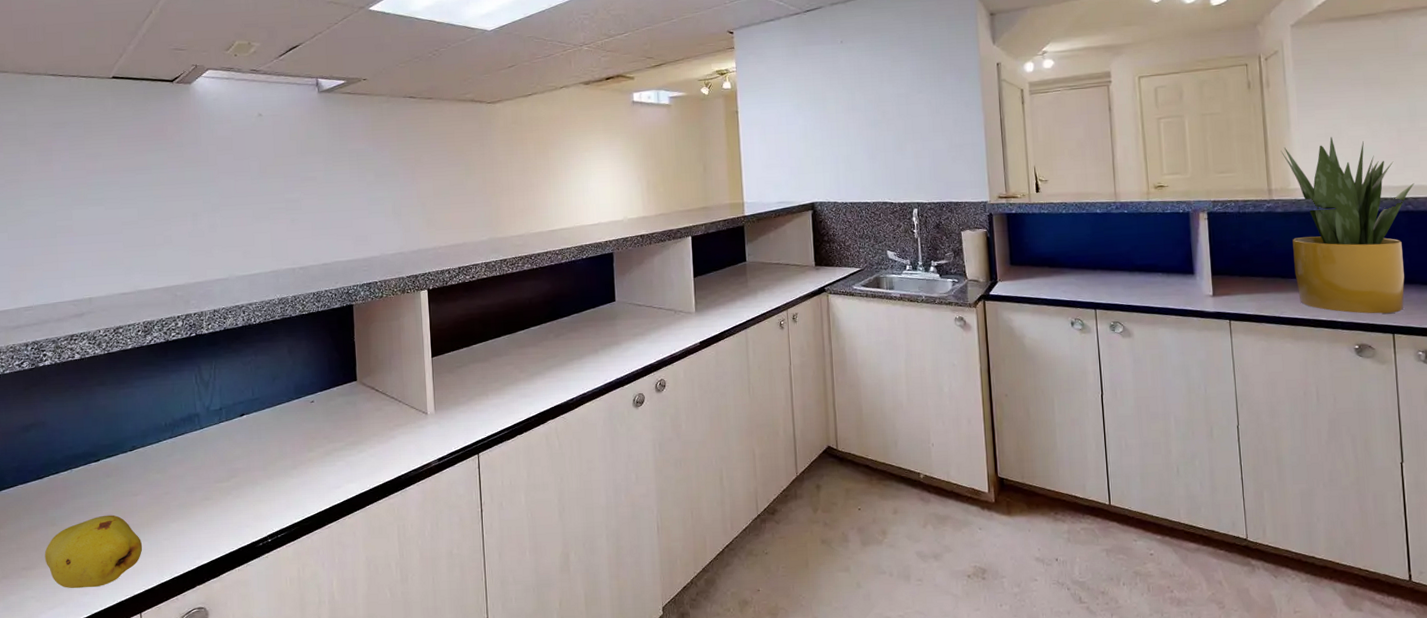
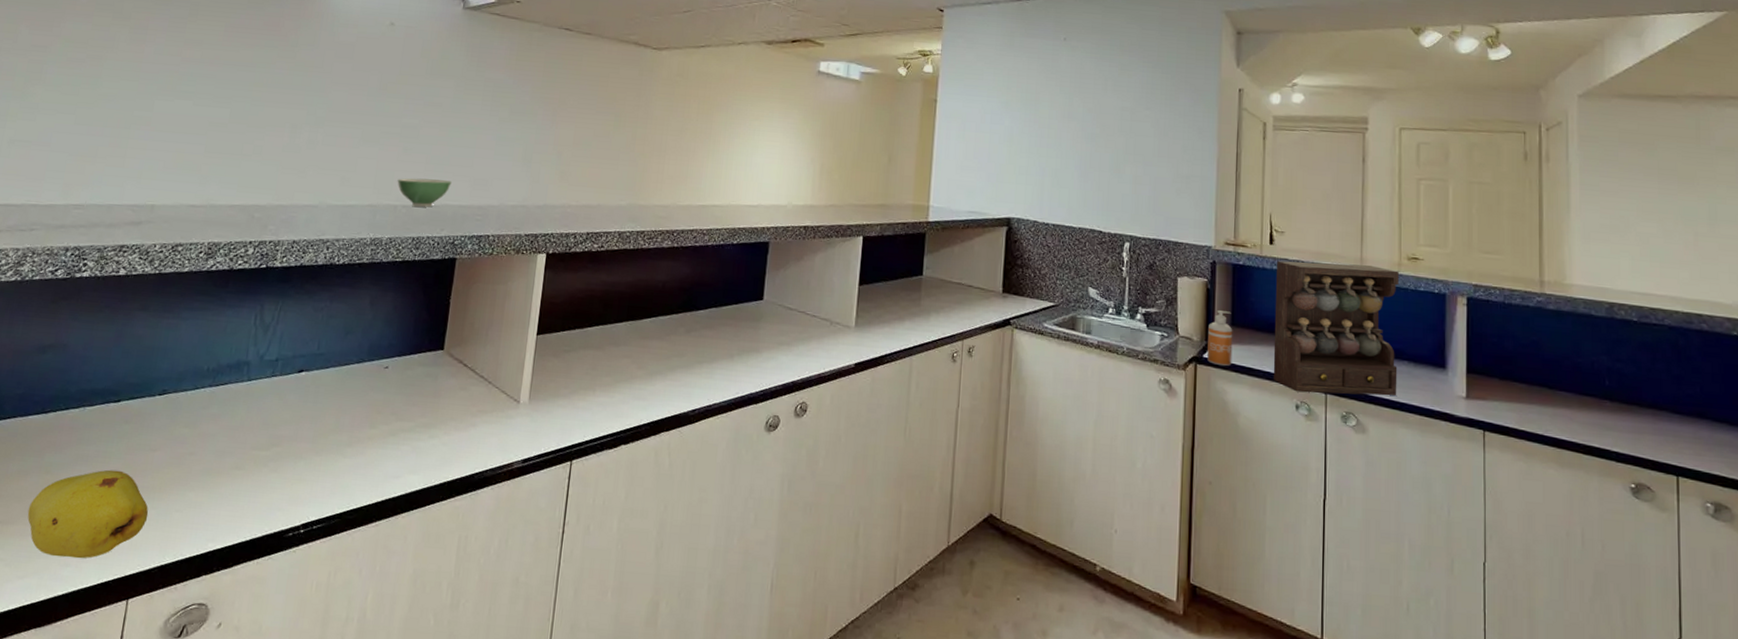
bowl: none [291,241,337,267] -> present [397,178,452,207]
soap dispenser: none [991,253,1015,300] -> present [1207,310,1233,367]
spice rack: none [1043,198,1155,312] -> present [1273,261,1399,397]
planter: present [1281,137,1414,314] -> none [1557,230,1711,451]

